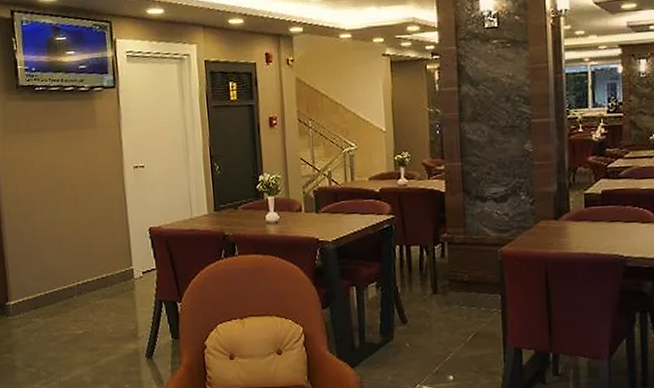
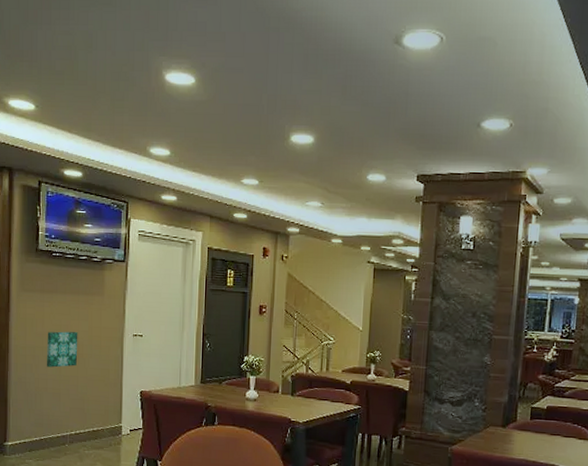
wall art: none [39,171,76,214] -> present [46,331,78,368]

